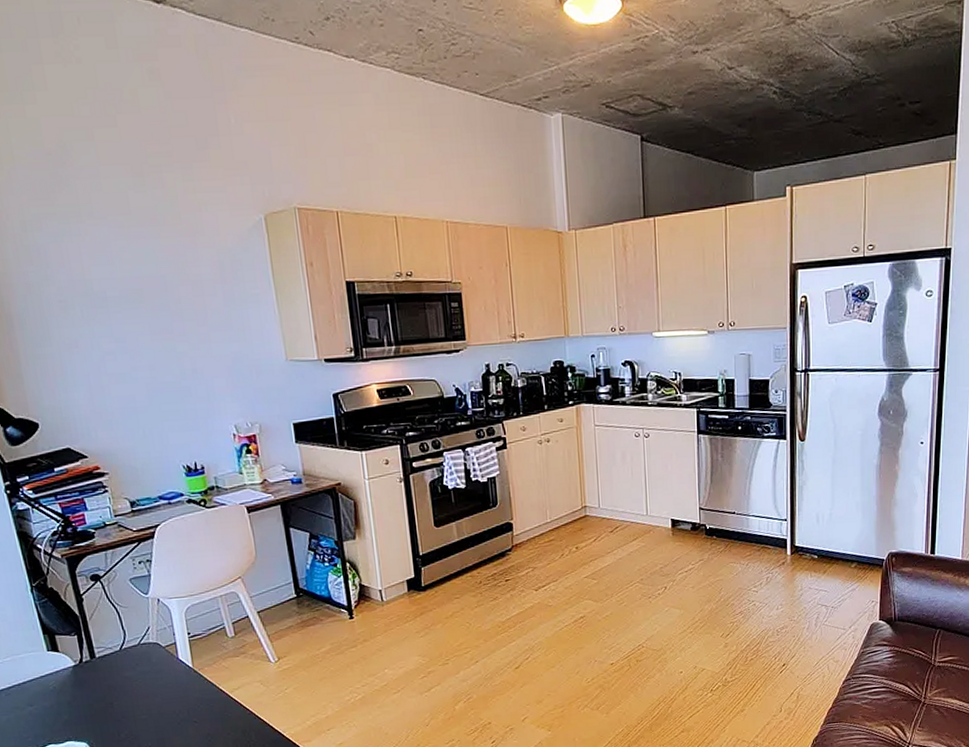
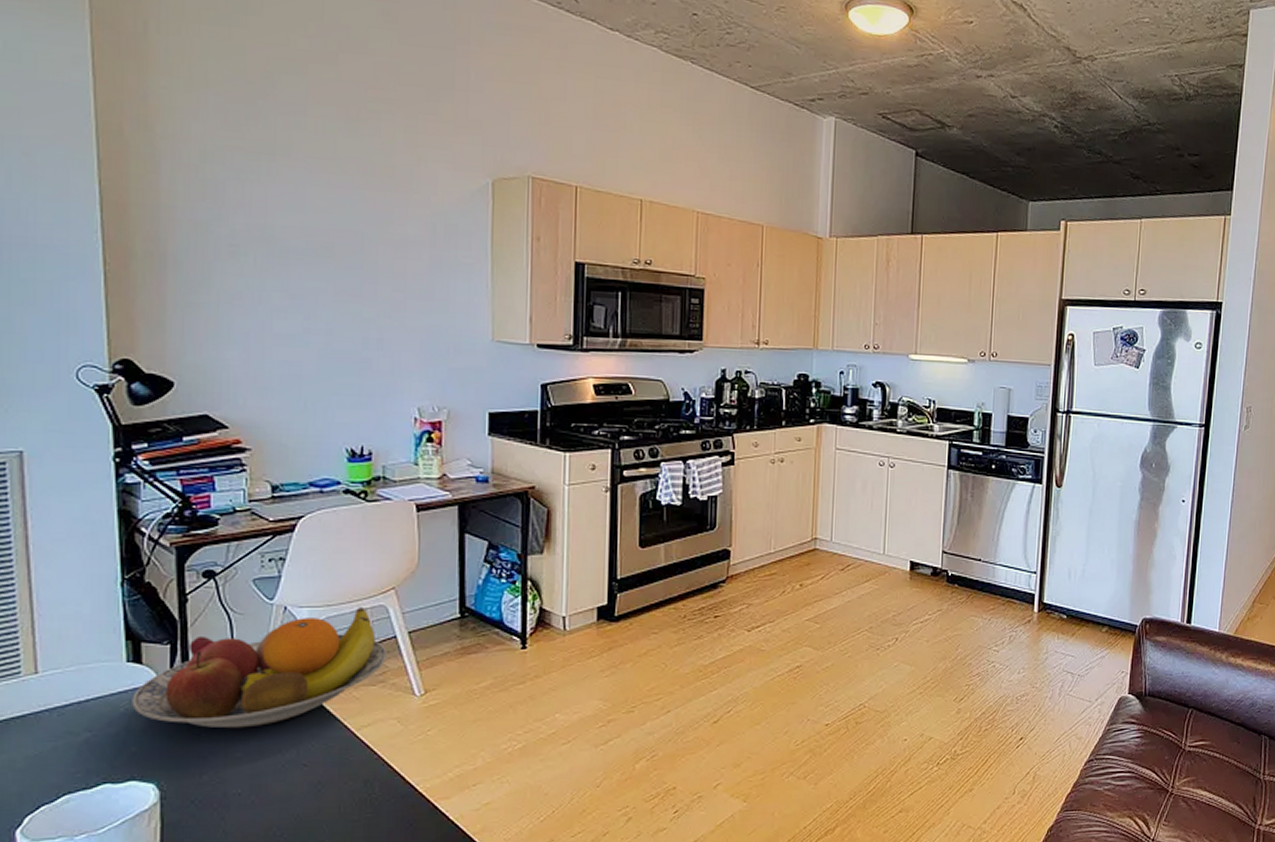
fruit bowl: none [57,595,244,698] -> present [132,608,387,729]

